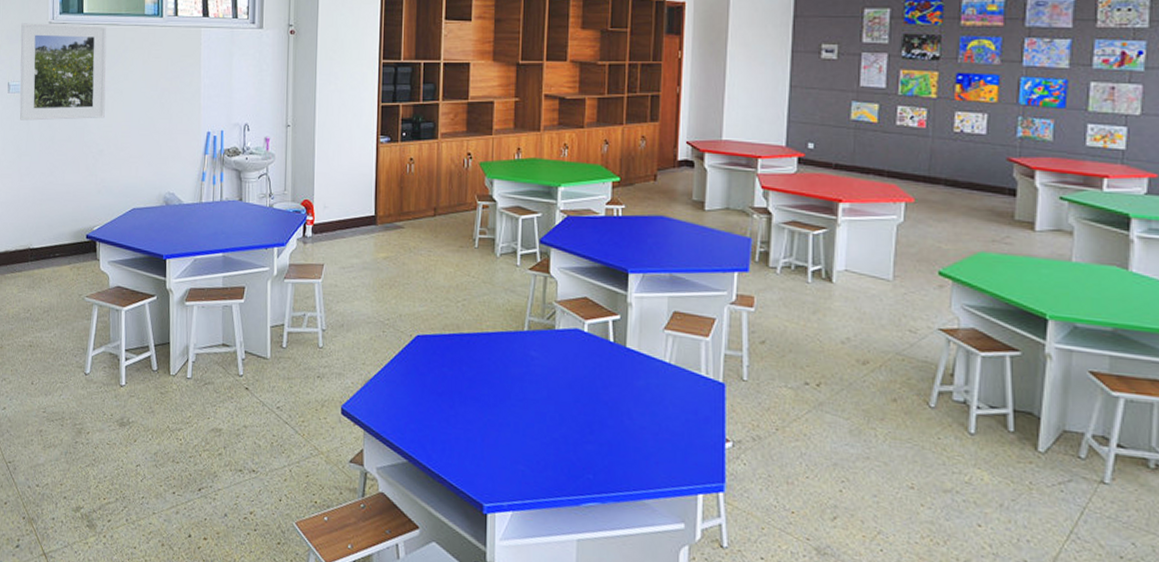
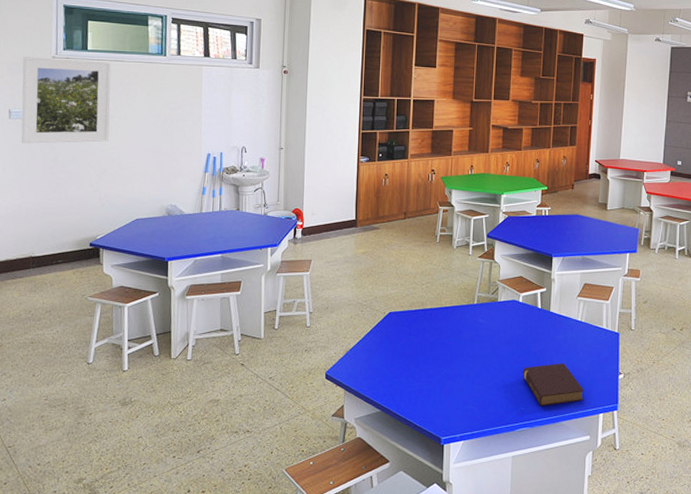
book: none [589,418,676,477] -> present [522,363,585,407]

